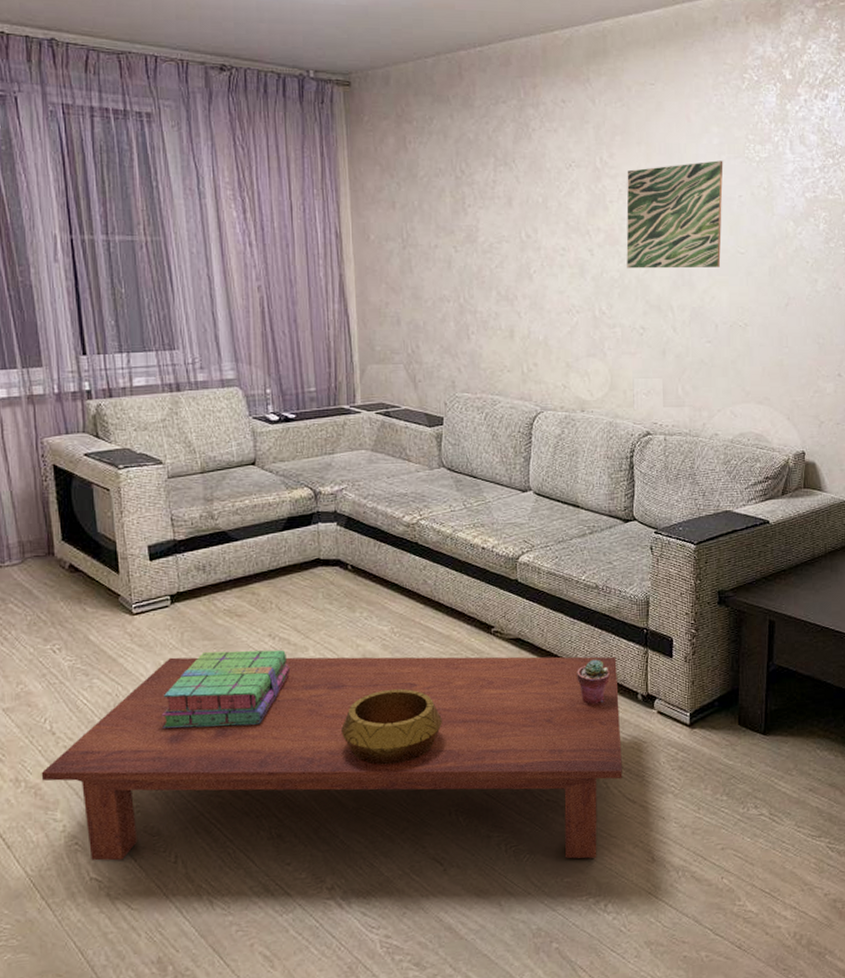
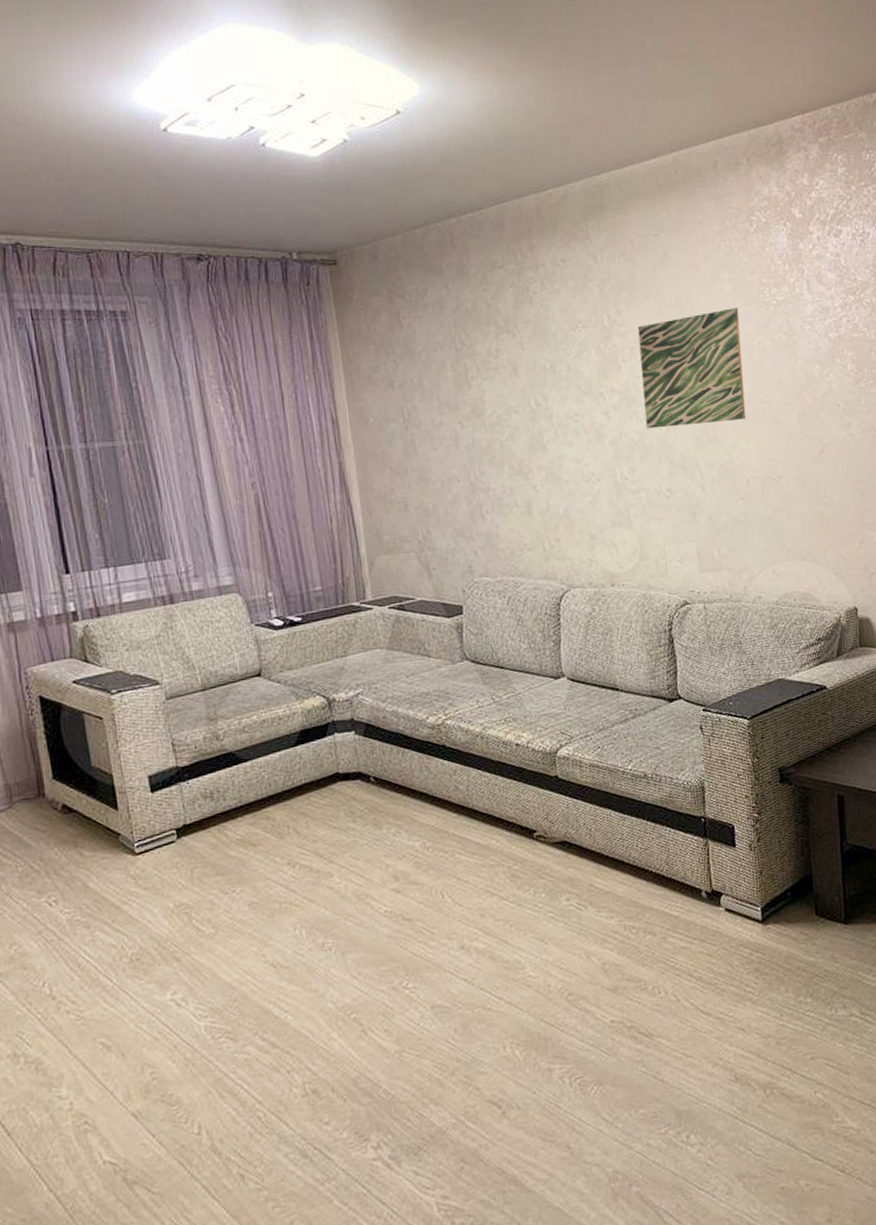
coffee table: present [41,656,622,861] -> none [41,852,693,1141]
stack of books: present [162,649,291,728] -> none [174,878,315,980]
decorative bowl: present [341,688,442,765] -> none [376,910,488,999]
potted succulent: present [577,659,610,705] -> none [632,856,669,909]

